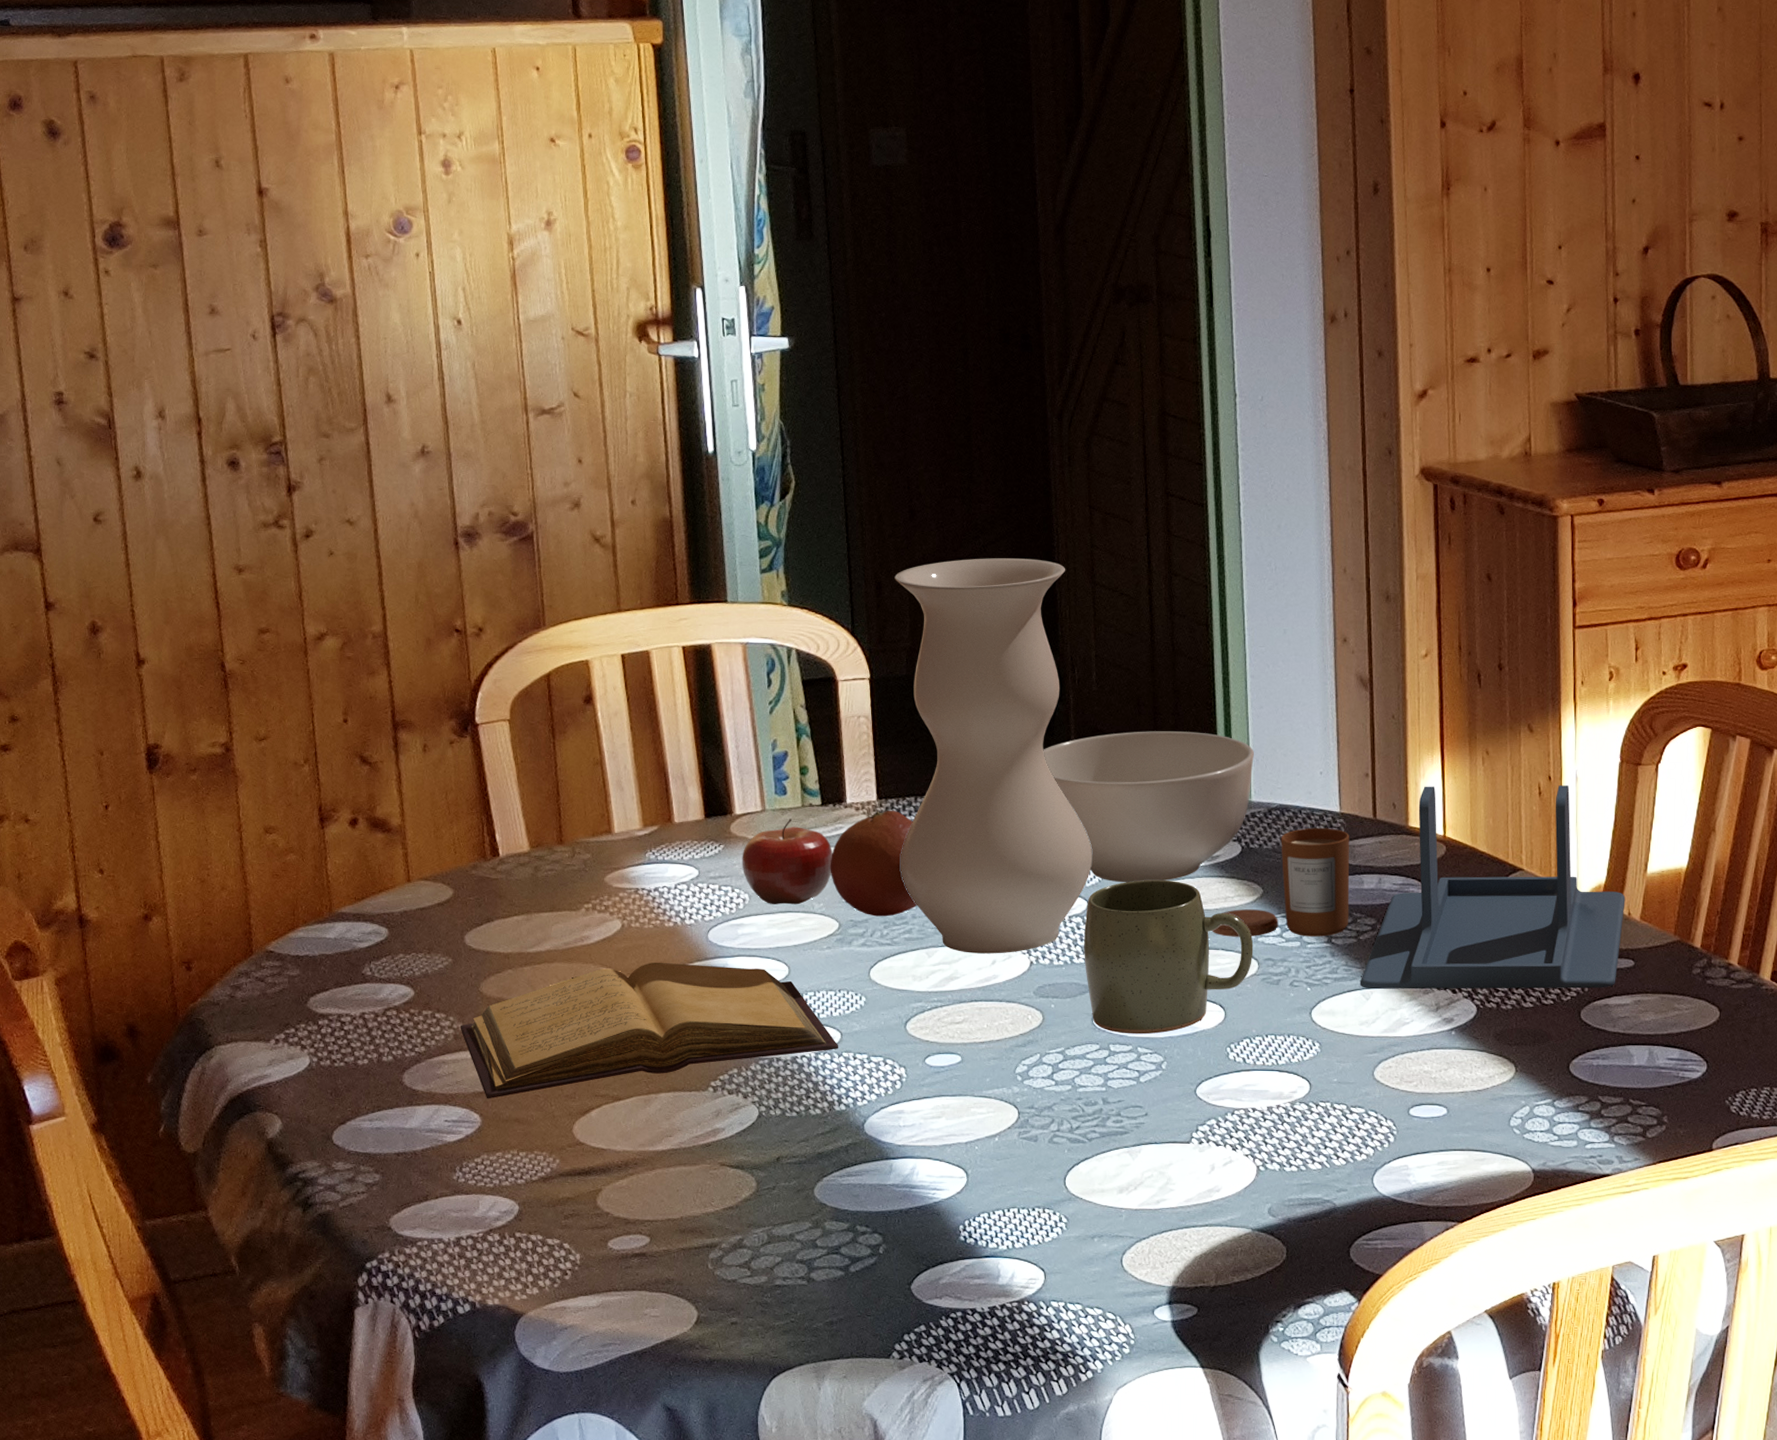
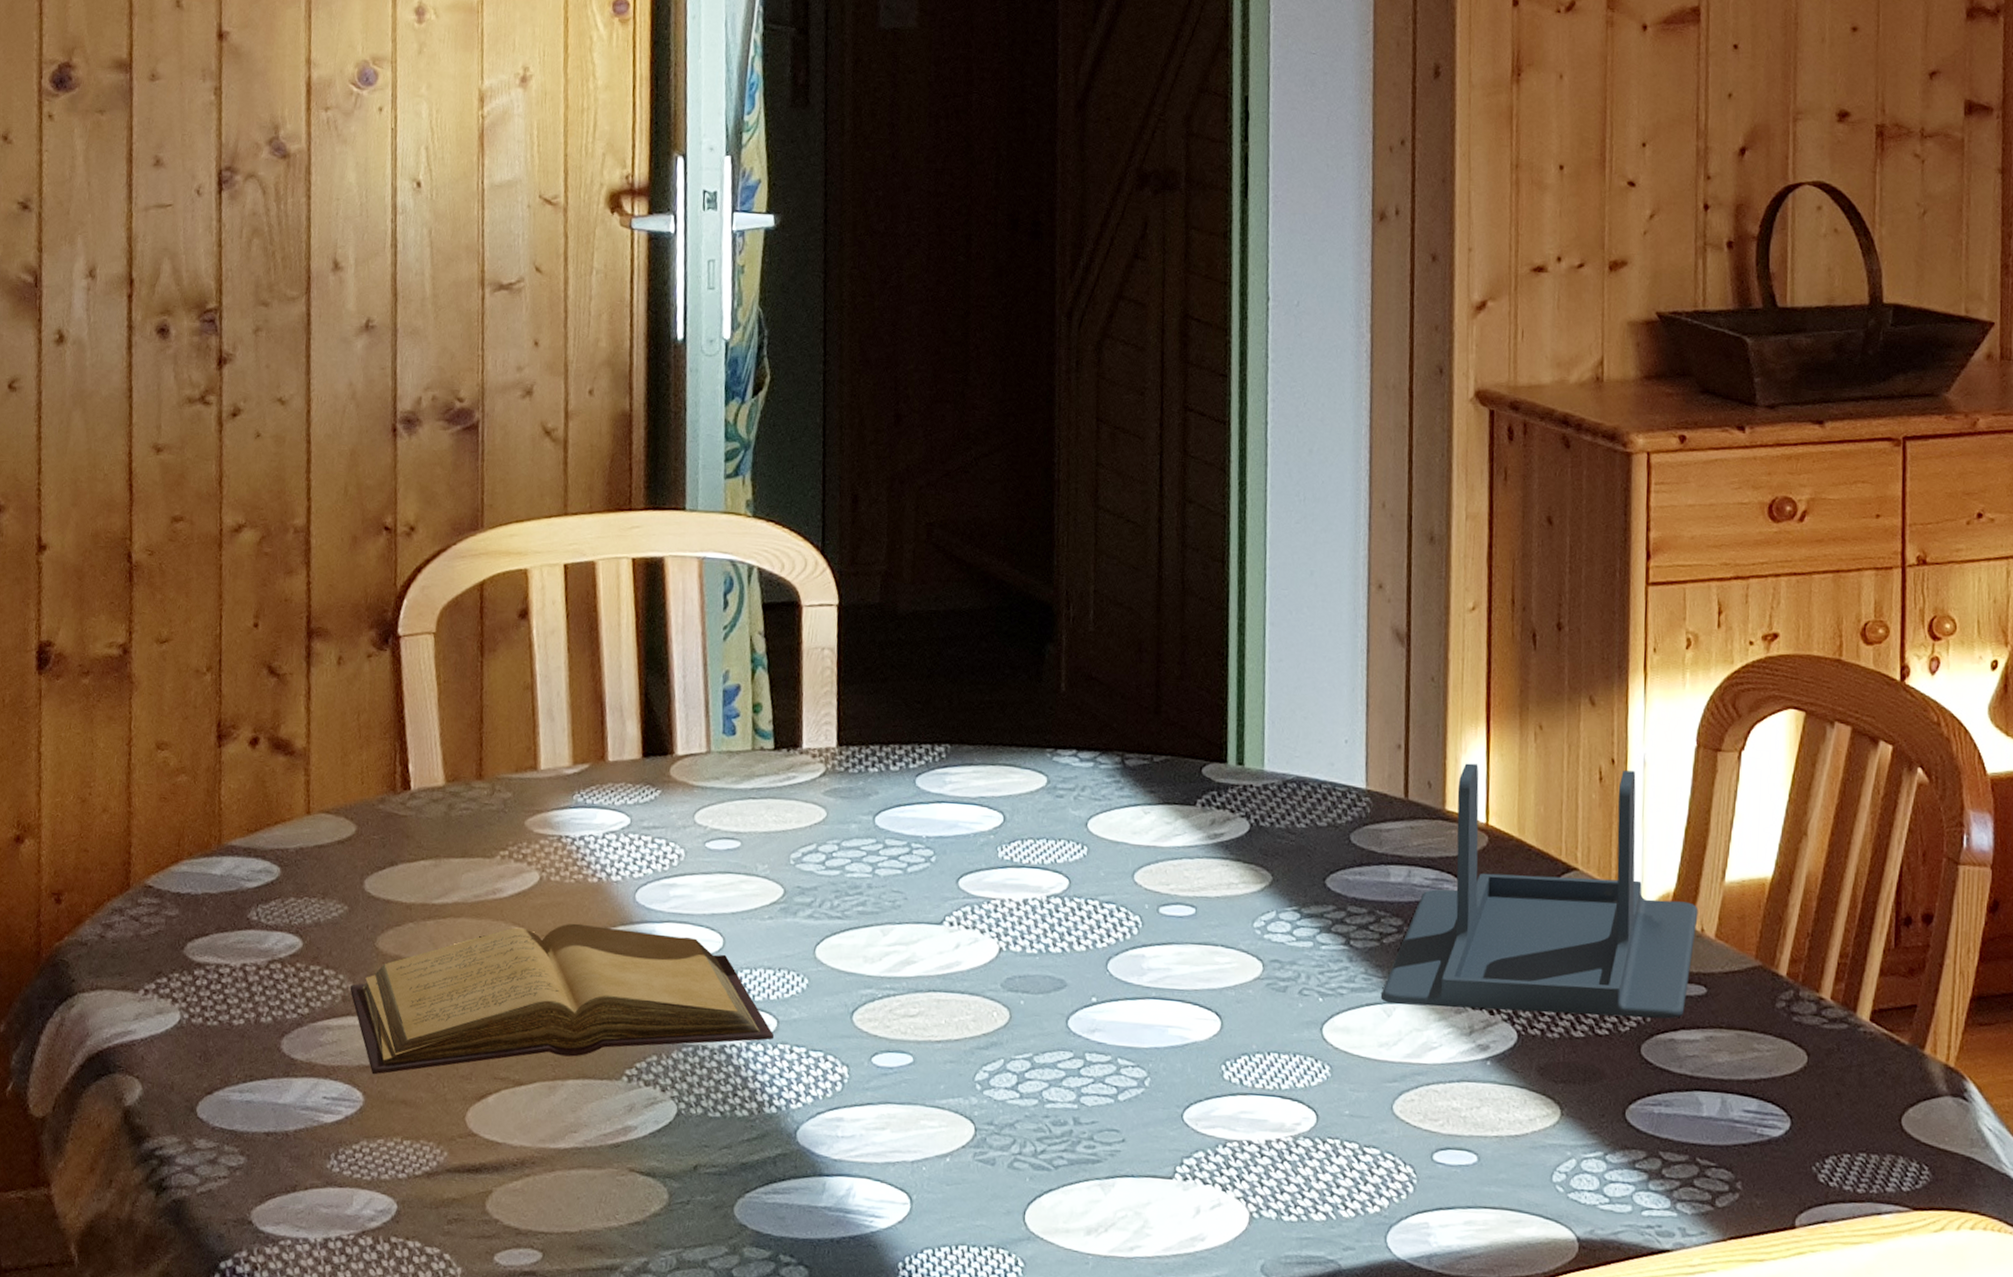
fruit: present [742,819,832,905] -> none [679,763,783,865]
fruit: present [830,810,918,917] -> none [778,759,876,885]
vase: present [894,558,1093,954] -> none [857,472,1079,937]
bowl: present [1043,731,1254,883] -> none [1028,681,1270,861]
mug: present [1084,880,1254,1035] -> none [1061,857,1259,1043]
candle: present [1211,827,1350,937] -> none [1210,806,1376,937]

